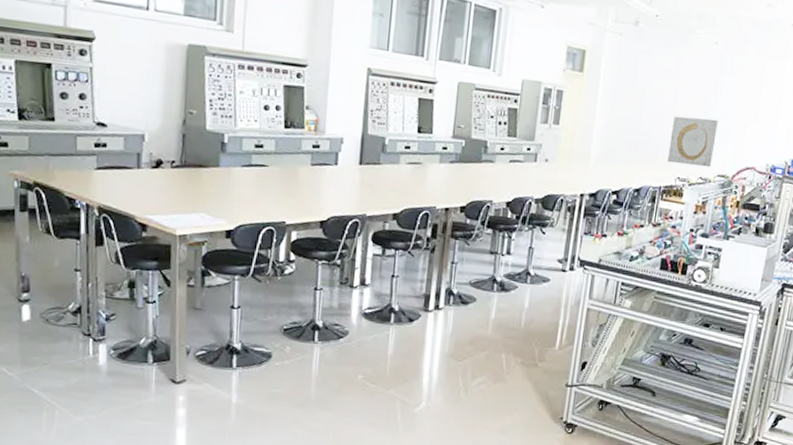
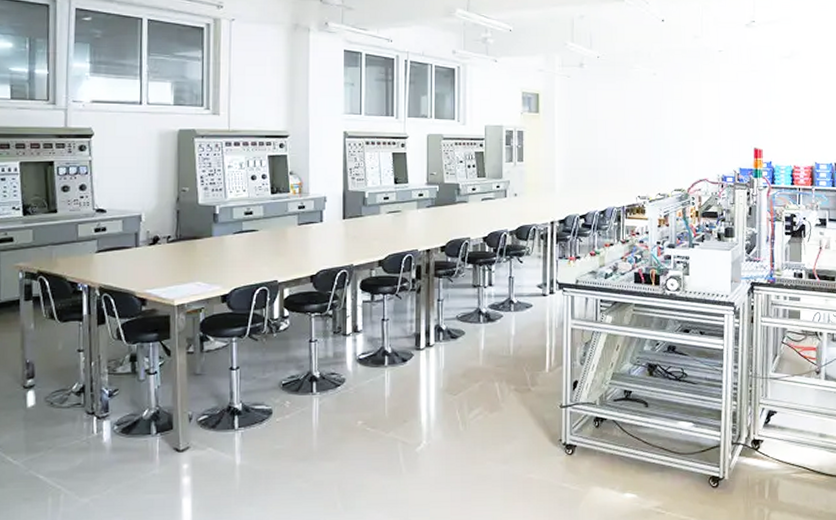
wall art: present [667,116,718,168] -> none [626,140,668,184]

